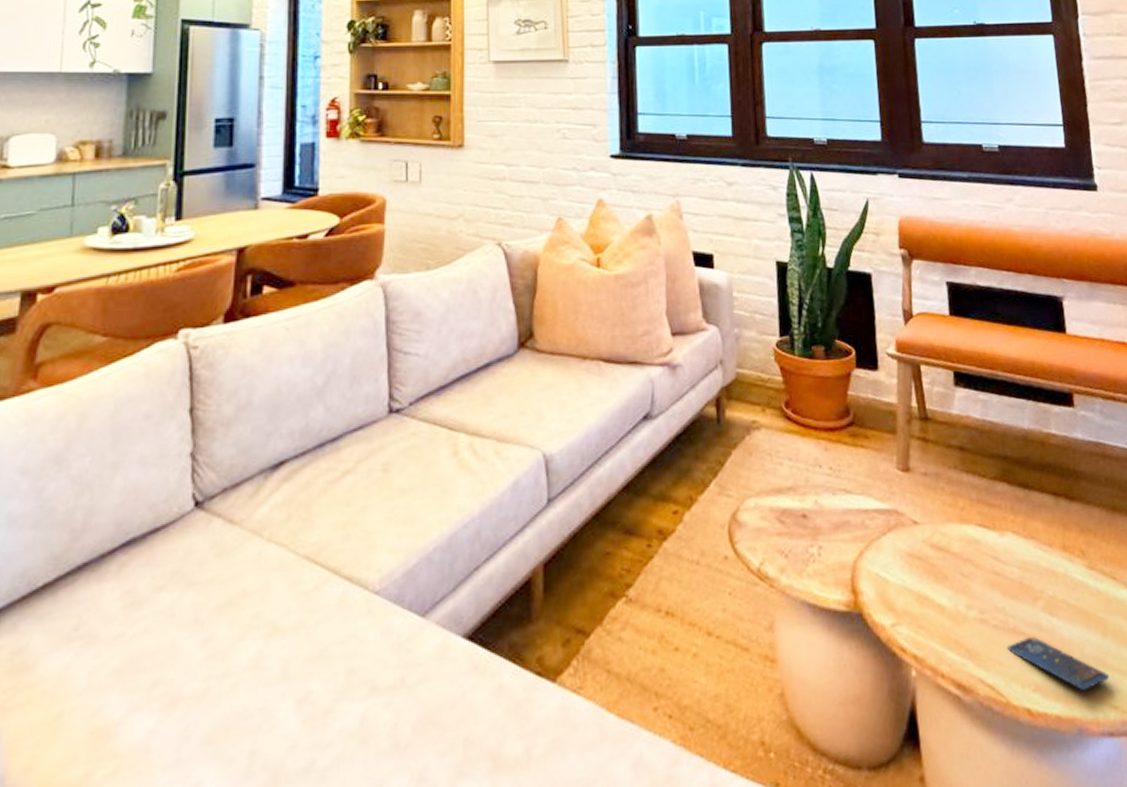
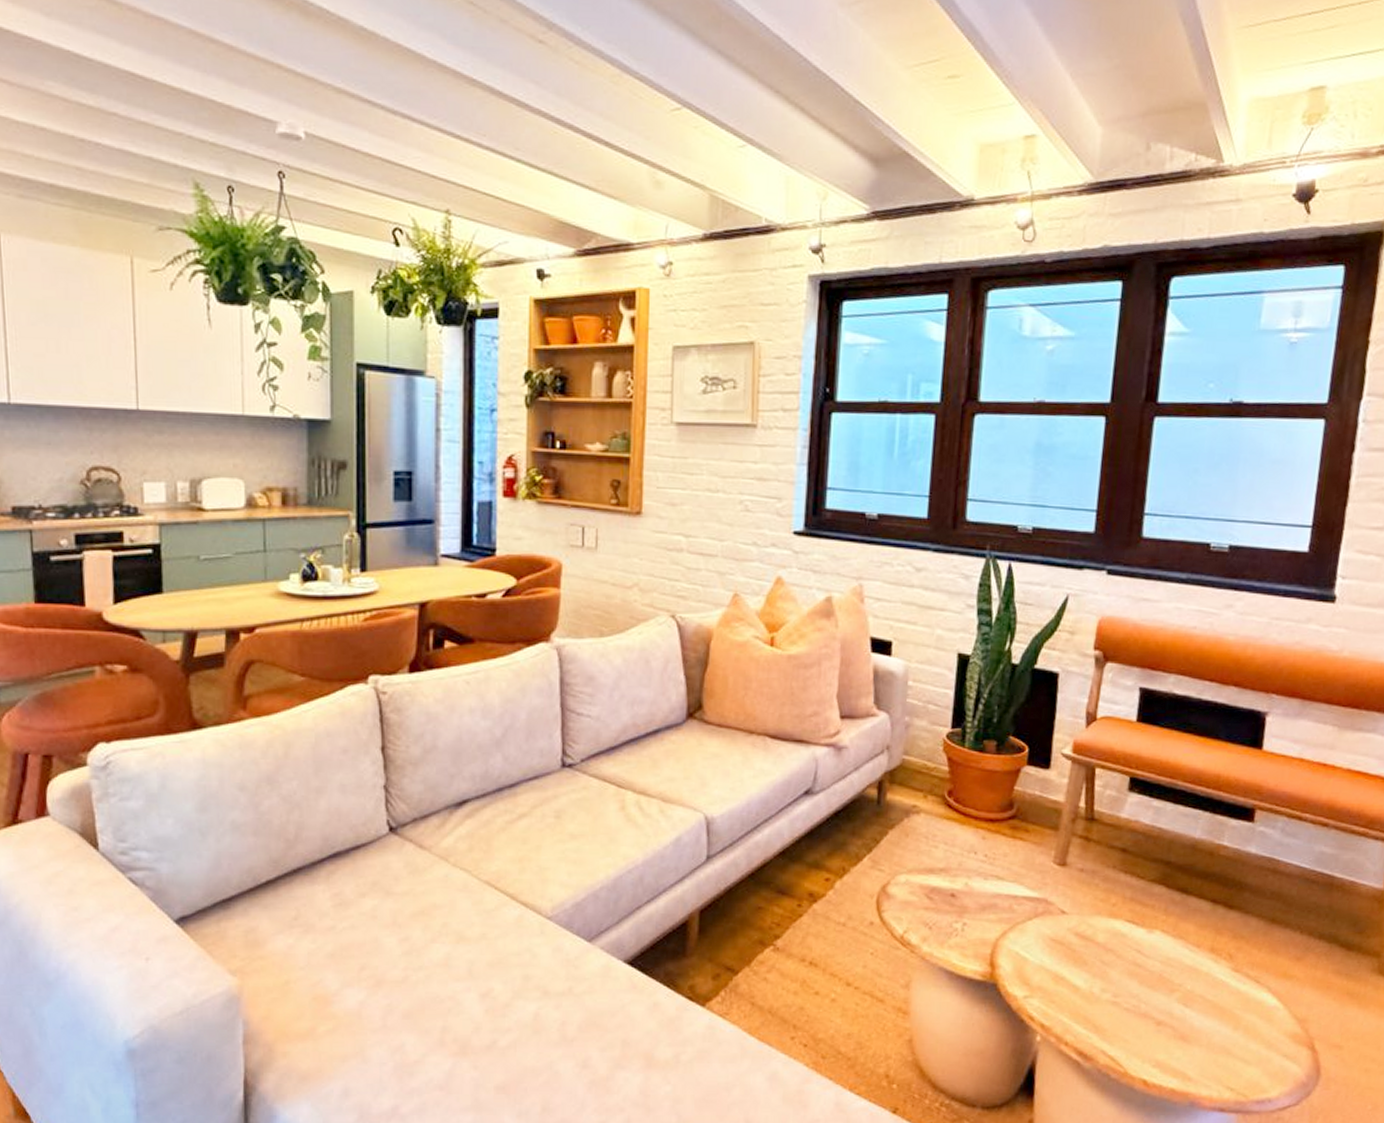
smartphone: present [1006,636,1110,692] -> none [1134,1021,1232,1072]

